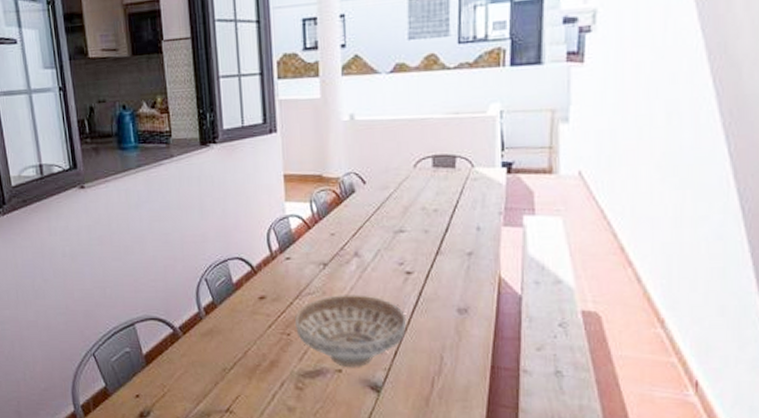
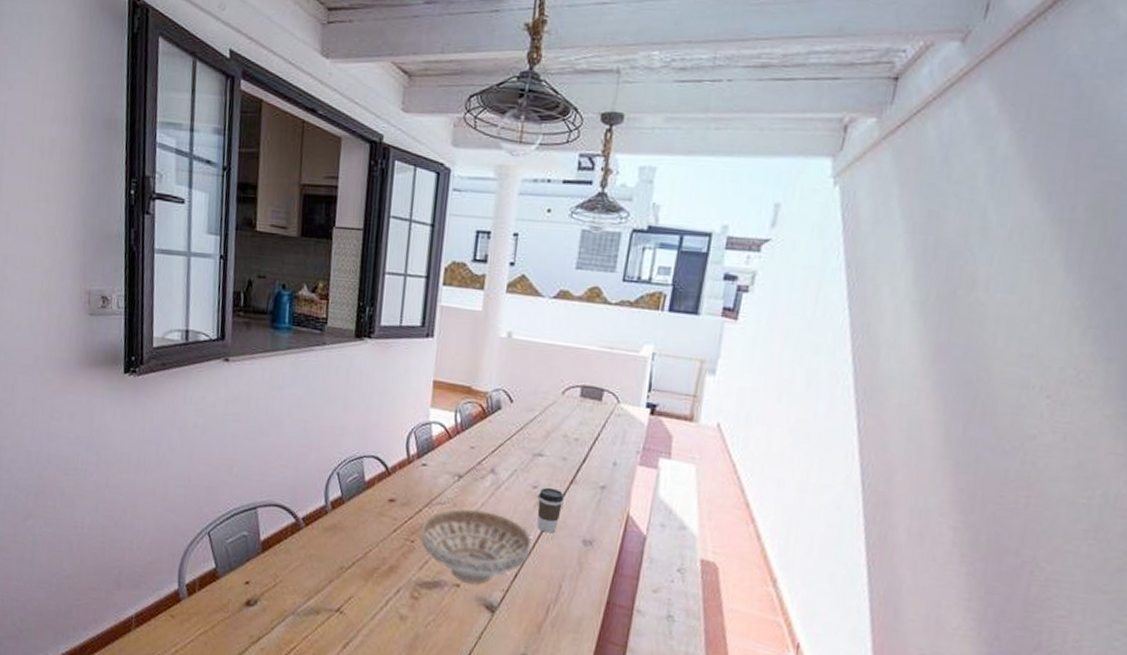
coffee cup: none [406,262,433,307] -> present [537,487,565,533]

